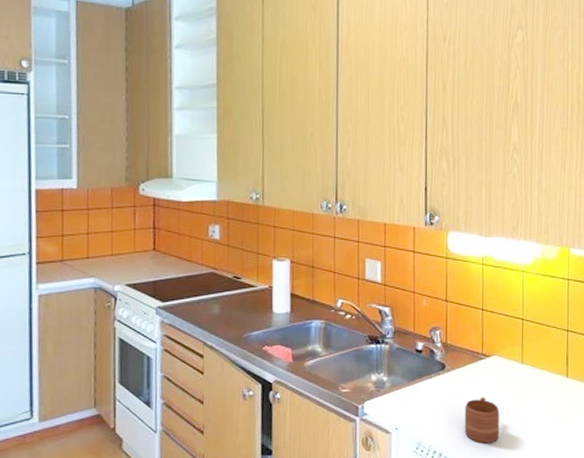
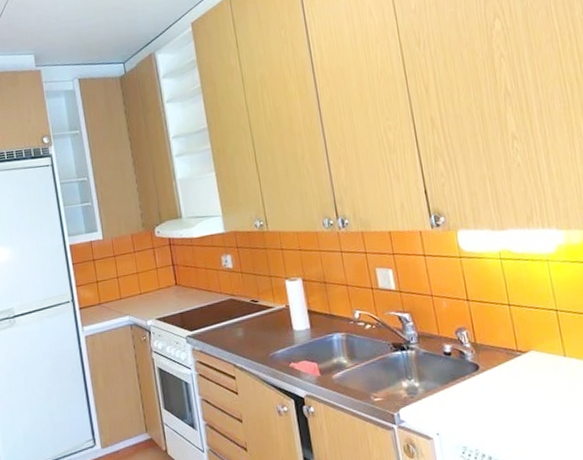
mug: present [464,397,500,443] -> none [508,395,553,444]

